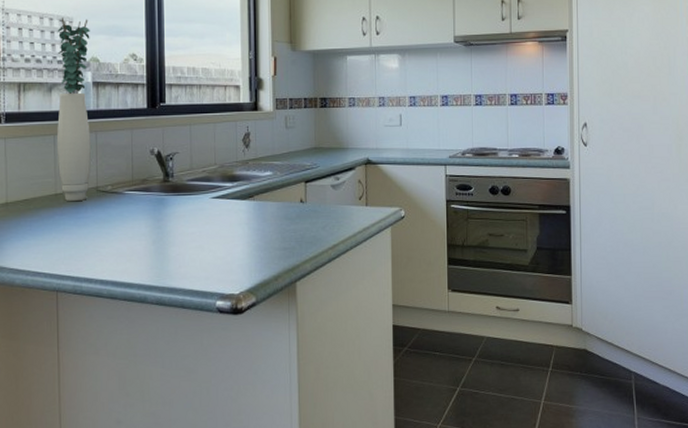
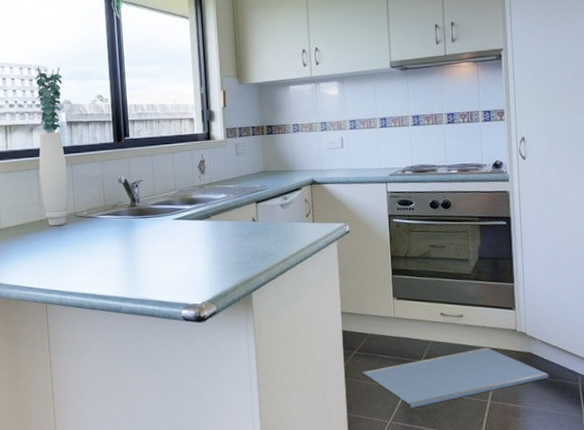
door mat: none [412,343,603,410] -> present [362,347,549,408]

